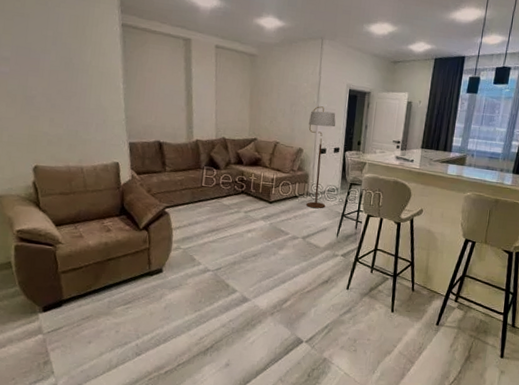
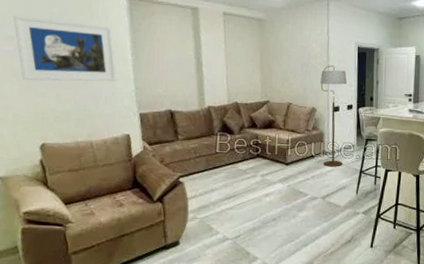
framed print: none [8,35,109,109] -> present [13,14,117,82]

